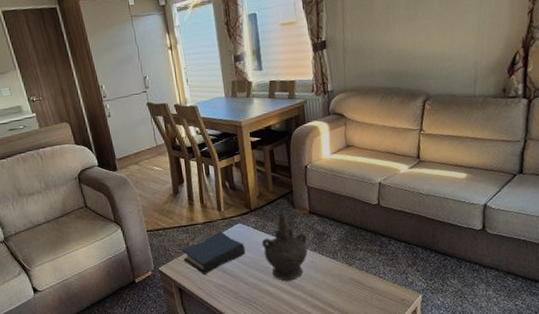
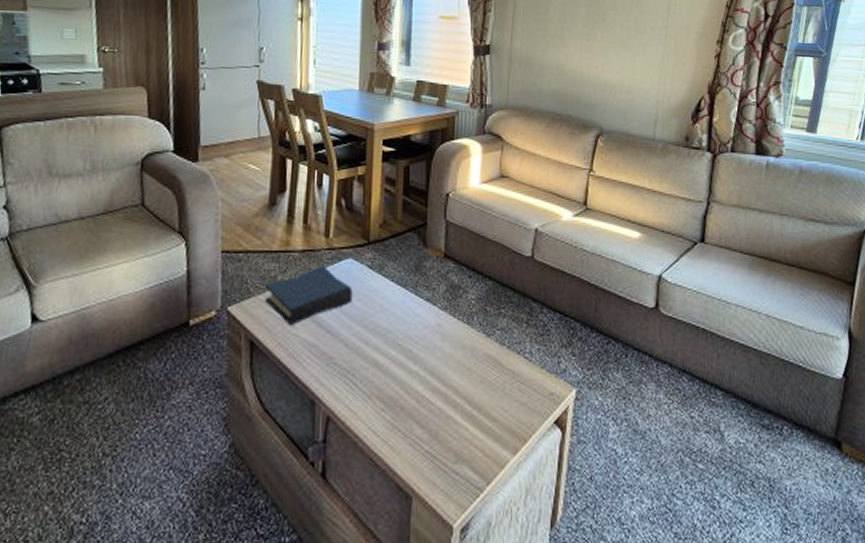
ceremonial vessel: present [261,212,308,281] -> none [376,250,437,349]

